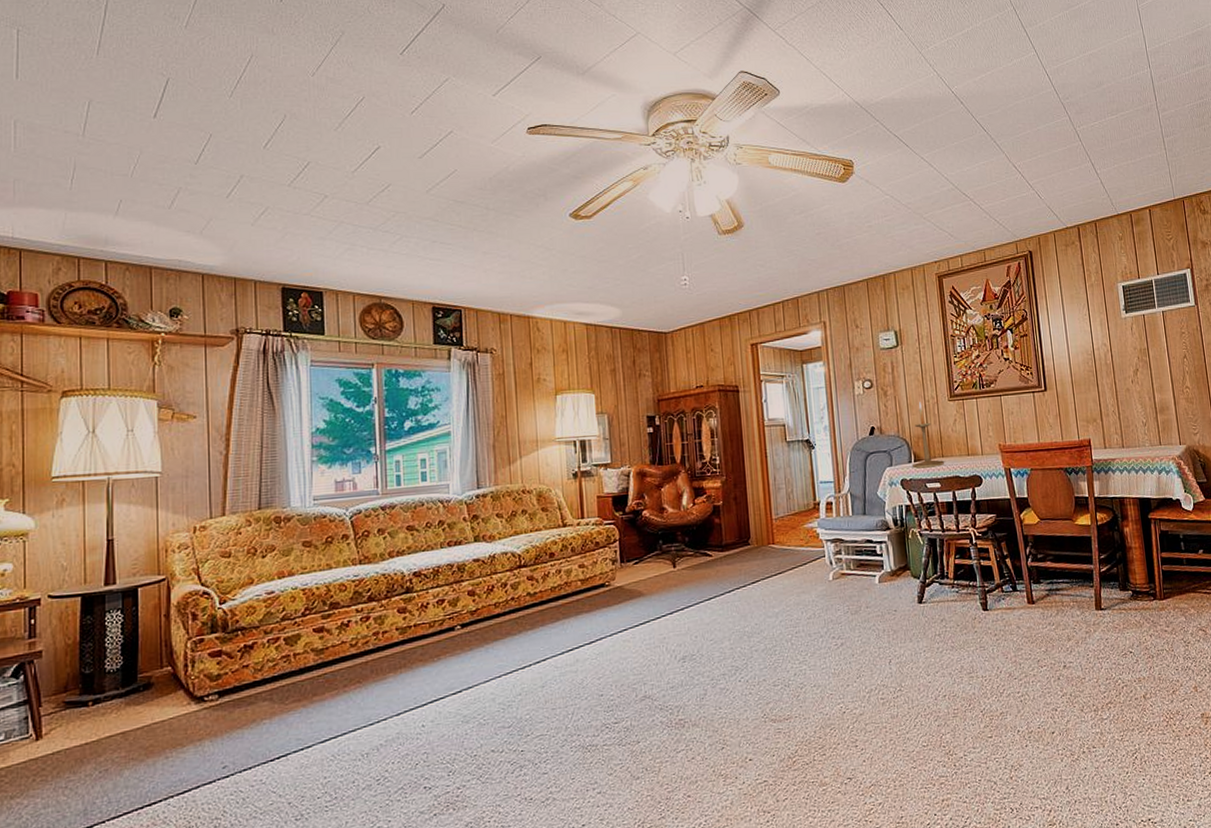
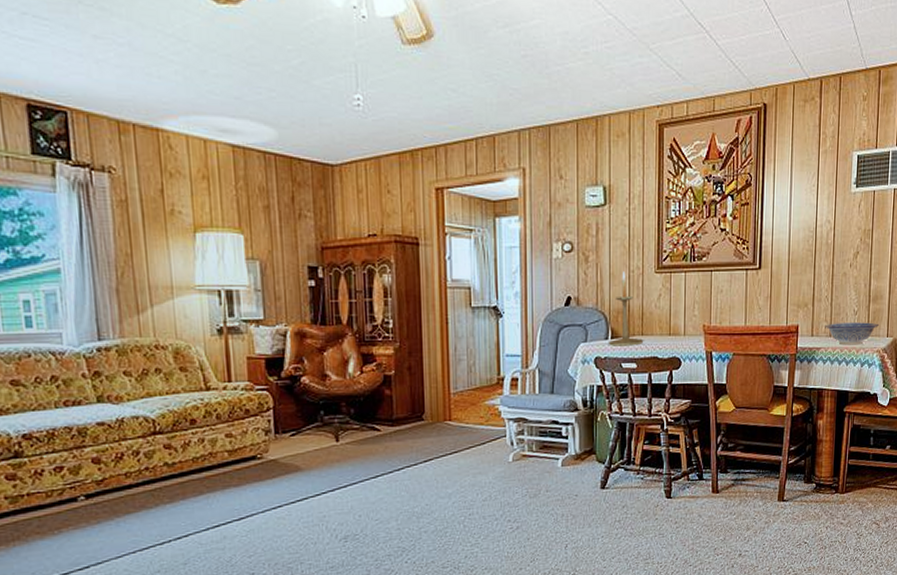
decorative bowl: none [1116,431,1171,455] -> present [825,322,880,346]

